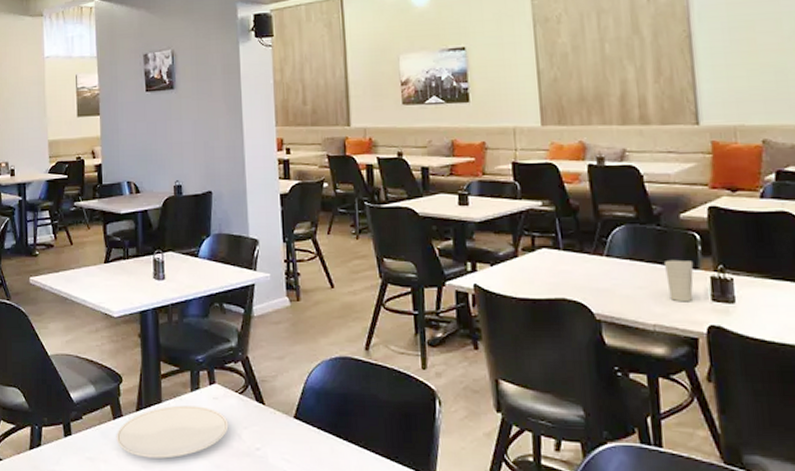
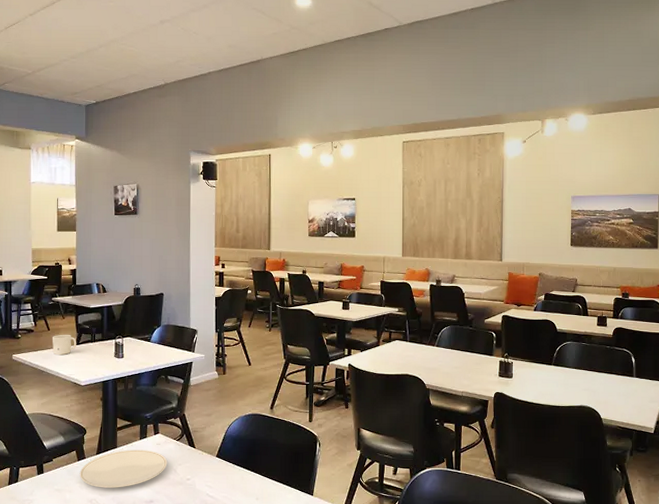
mug: none [75,249,106,278] -> present [52,334,76,356]
cup: present [665,259,694,302] -> none [472,349,490,377]

